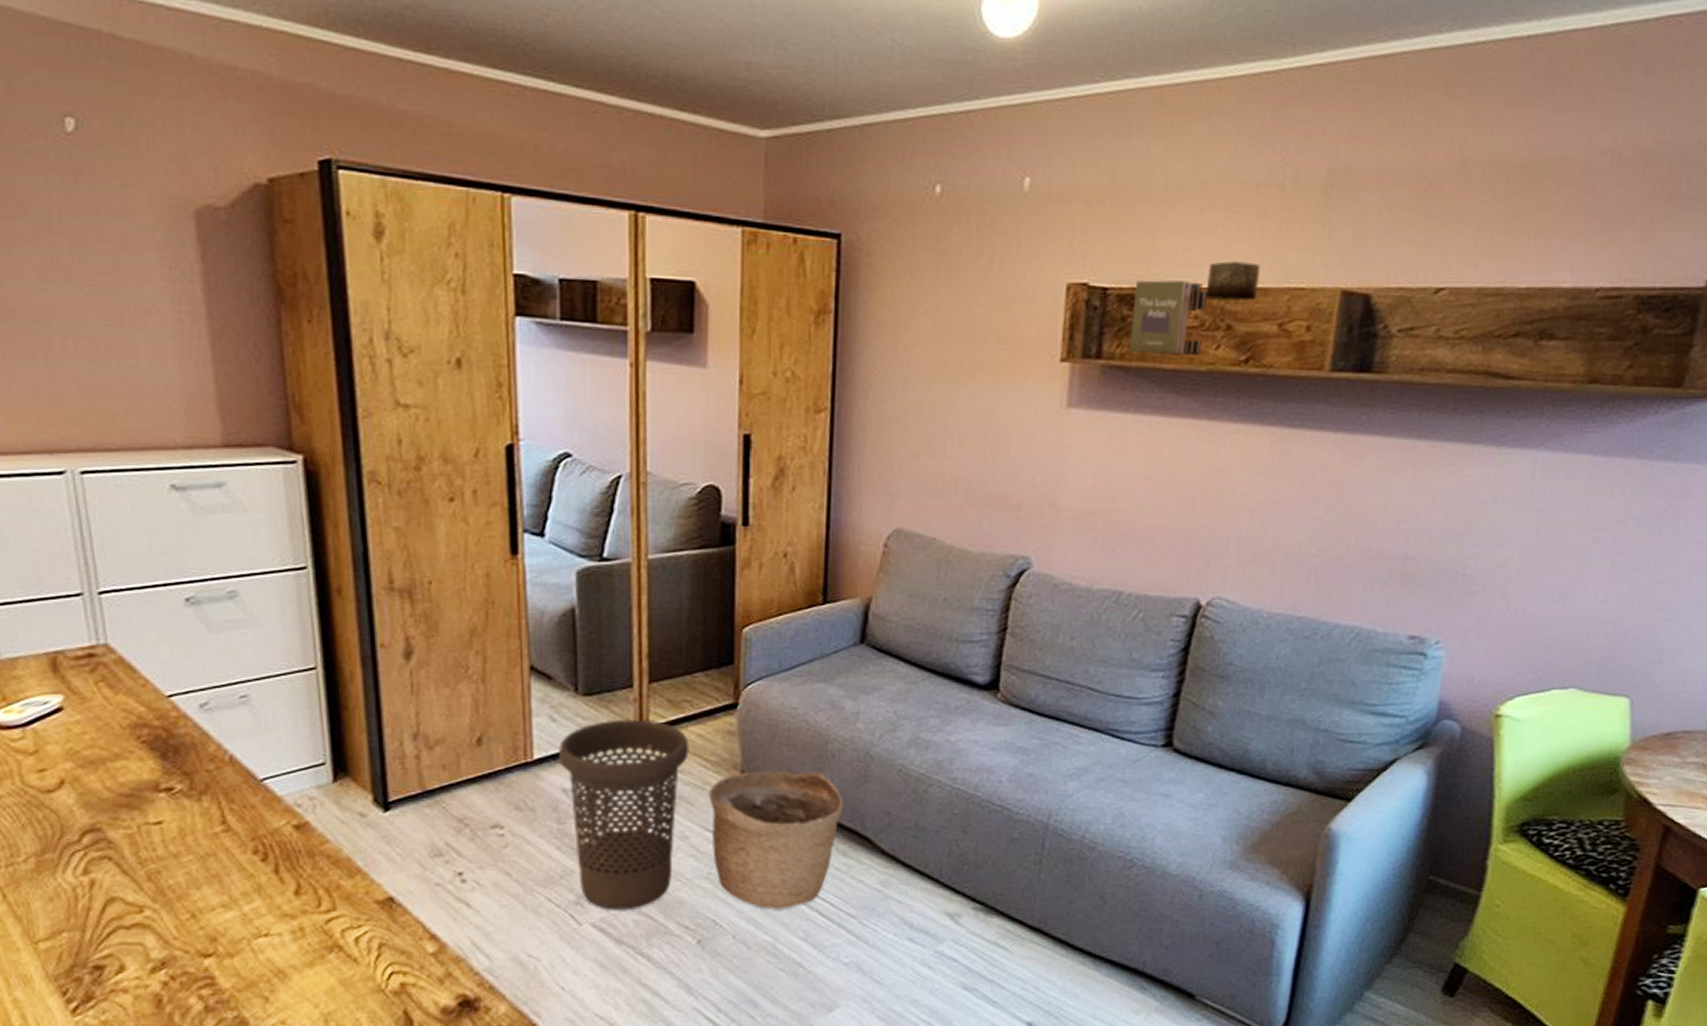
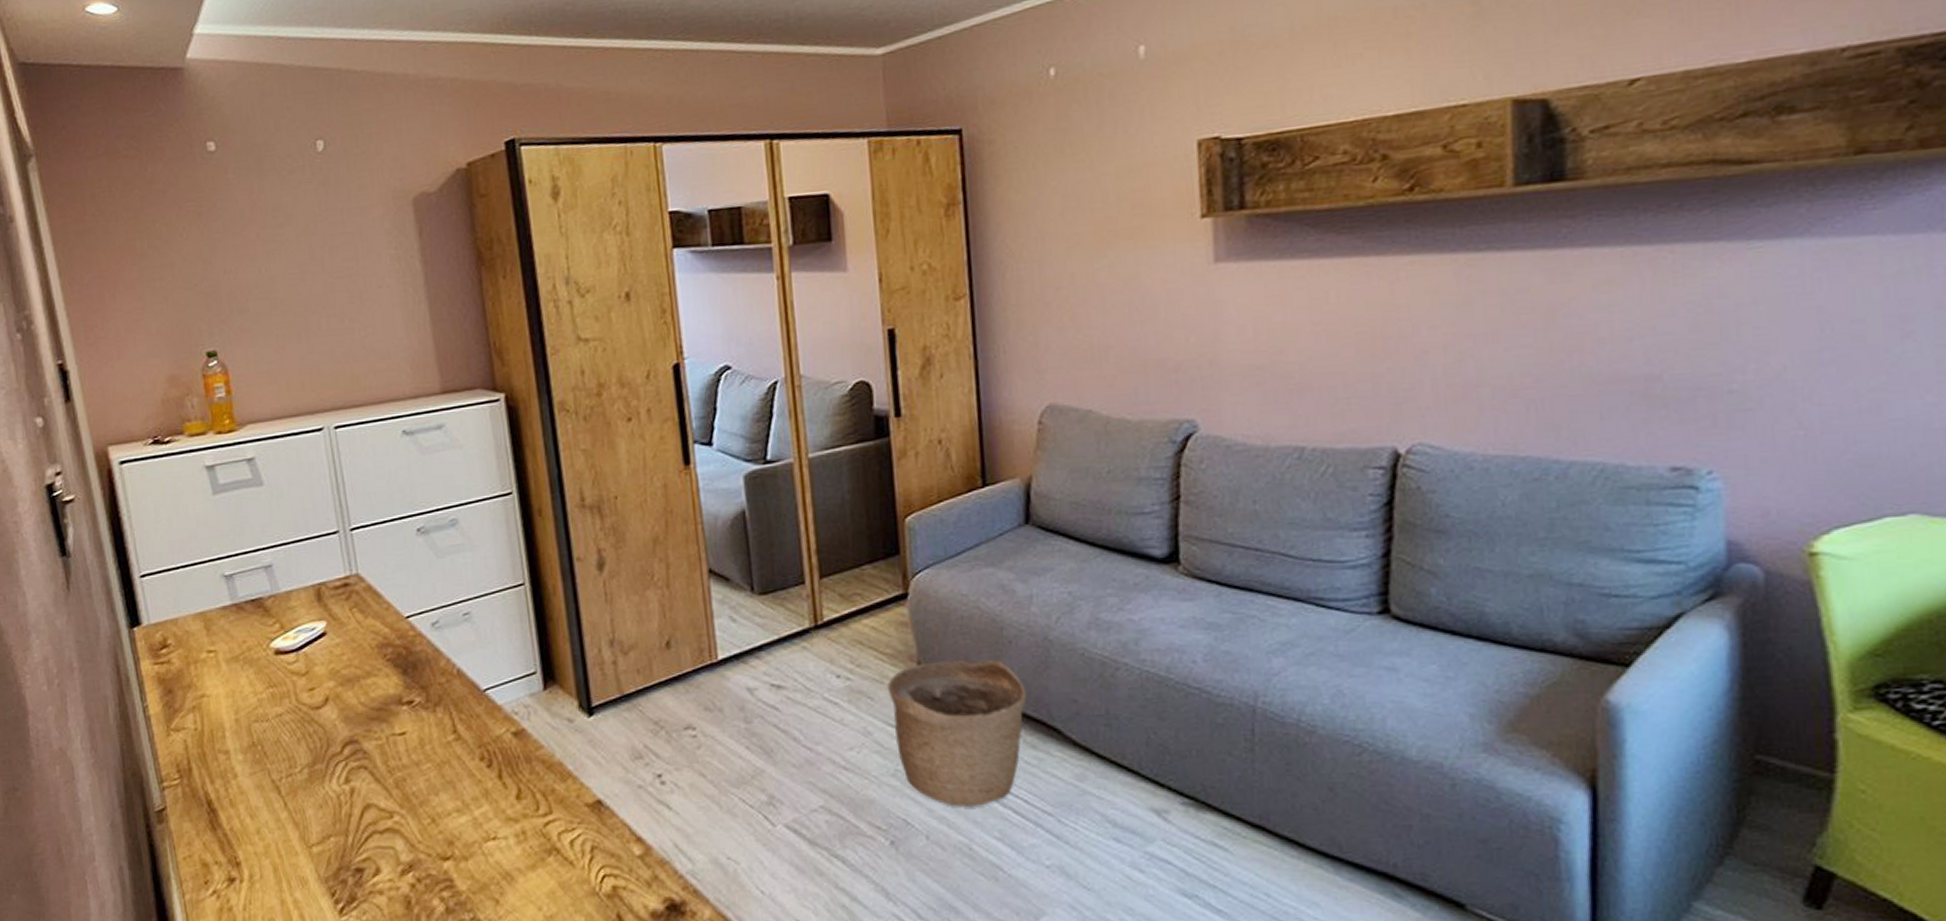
trash bin: present [559,719,689,910] -> none [741,615,865,810]
books: present [1129,280,1207,356] -> none [1272,117,1356,198]
decorative box: present [1205,261,1260,301] -> none [1351,87,1413,133]

